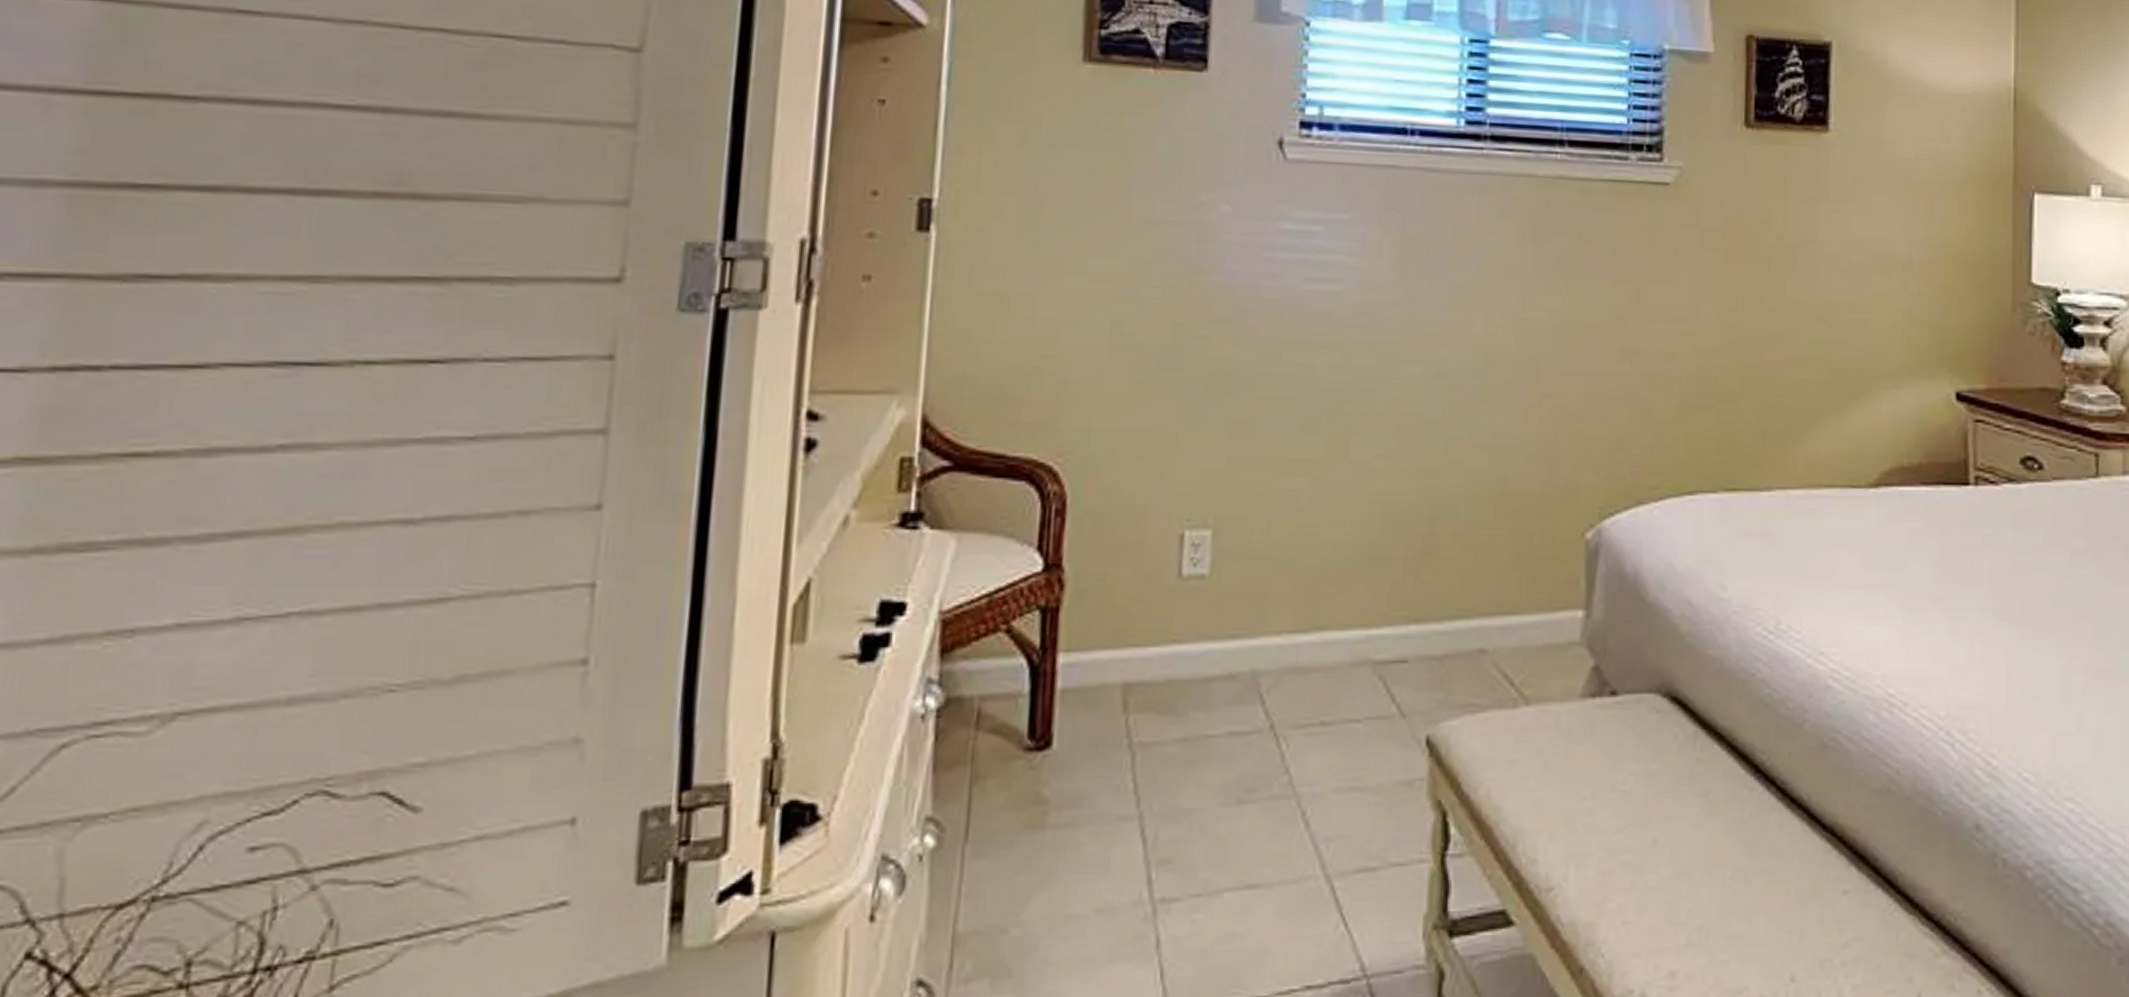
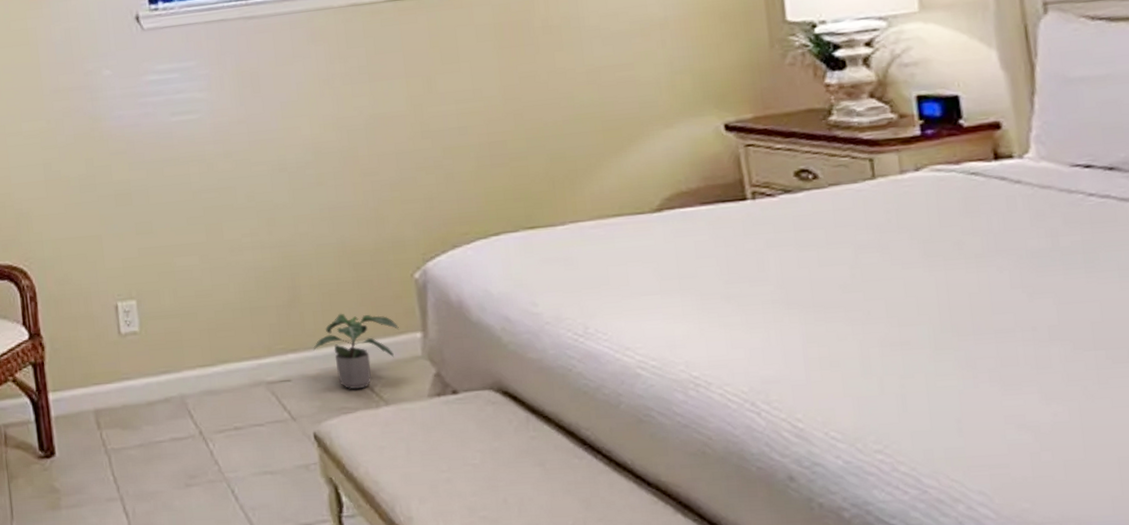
potted plant: none [1444,575,1557,680] -> present [313,313,399,389]

